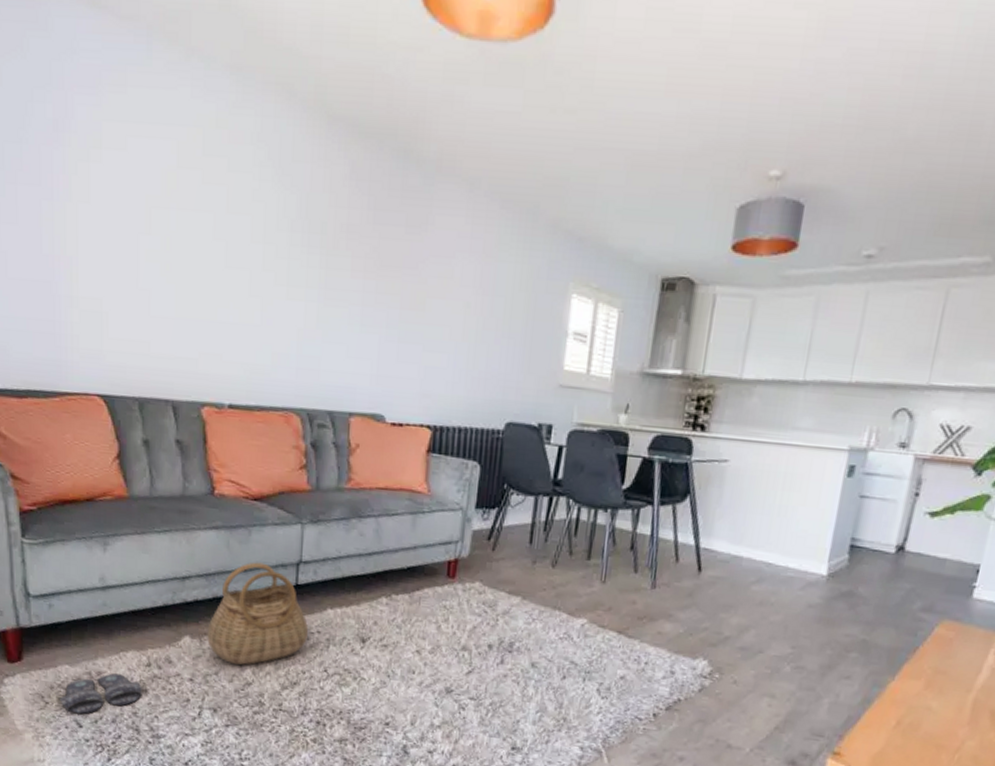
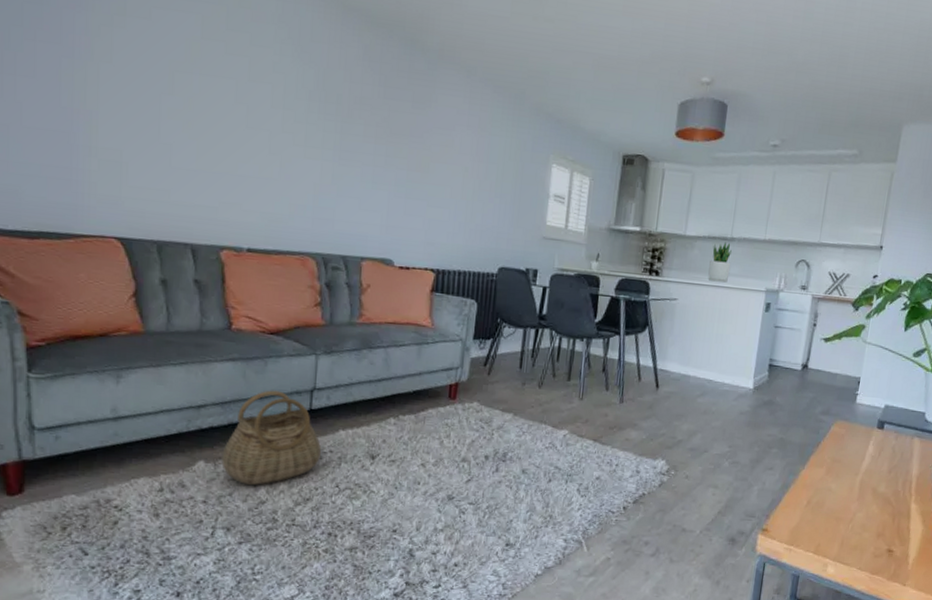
slippers: present [60,673,142,715] -> none [64,500,154,543]
planter: none [770,386,804,439] -> present [708,242,732,283]

